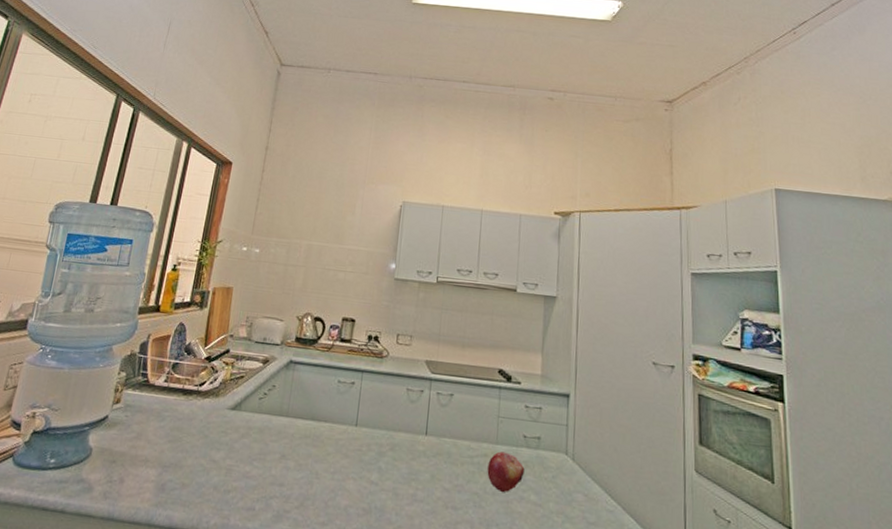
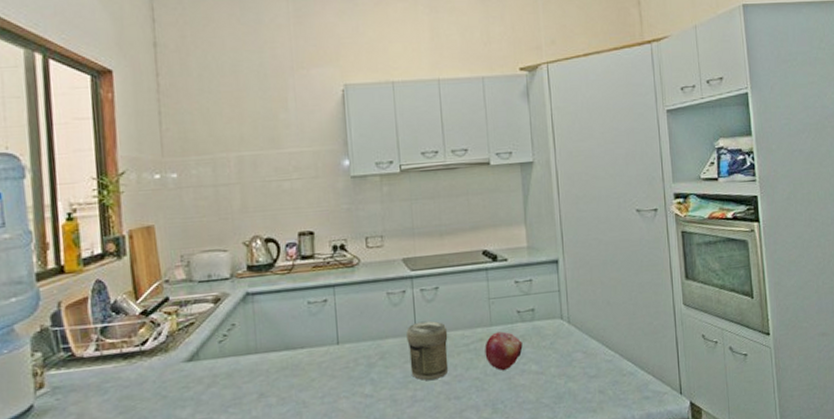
jar: none [415,423,456,484] -> present [406,320,449,381]

